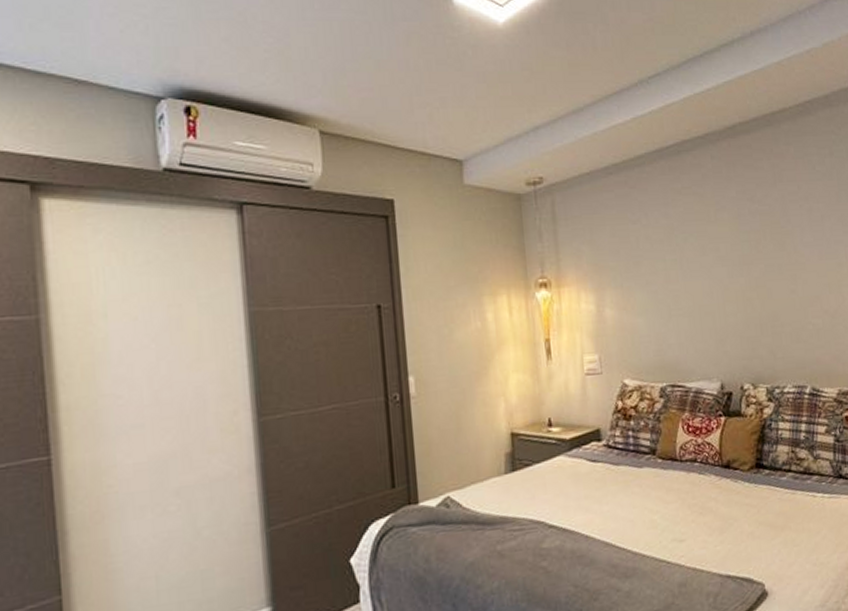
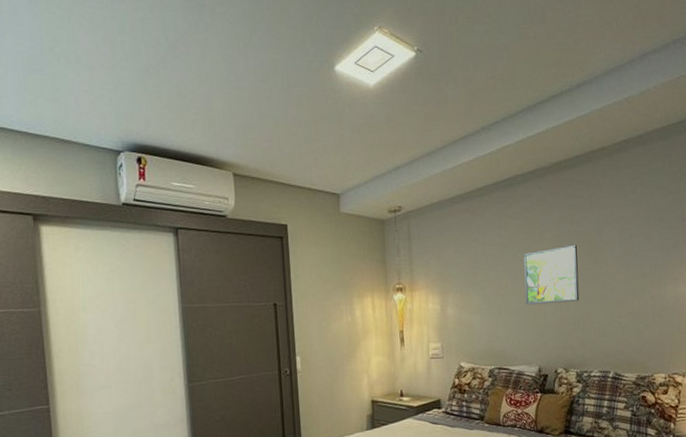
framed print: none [696,227,766,304] -> present [523,244,580,306]

